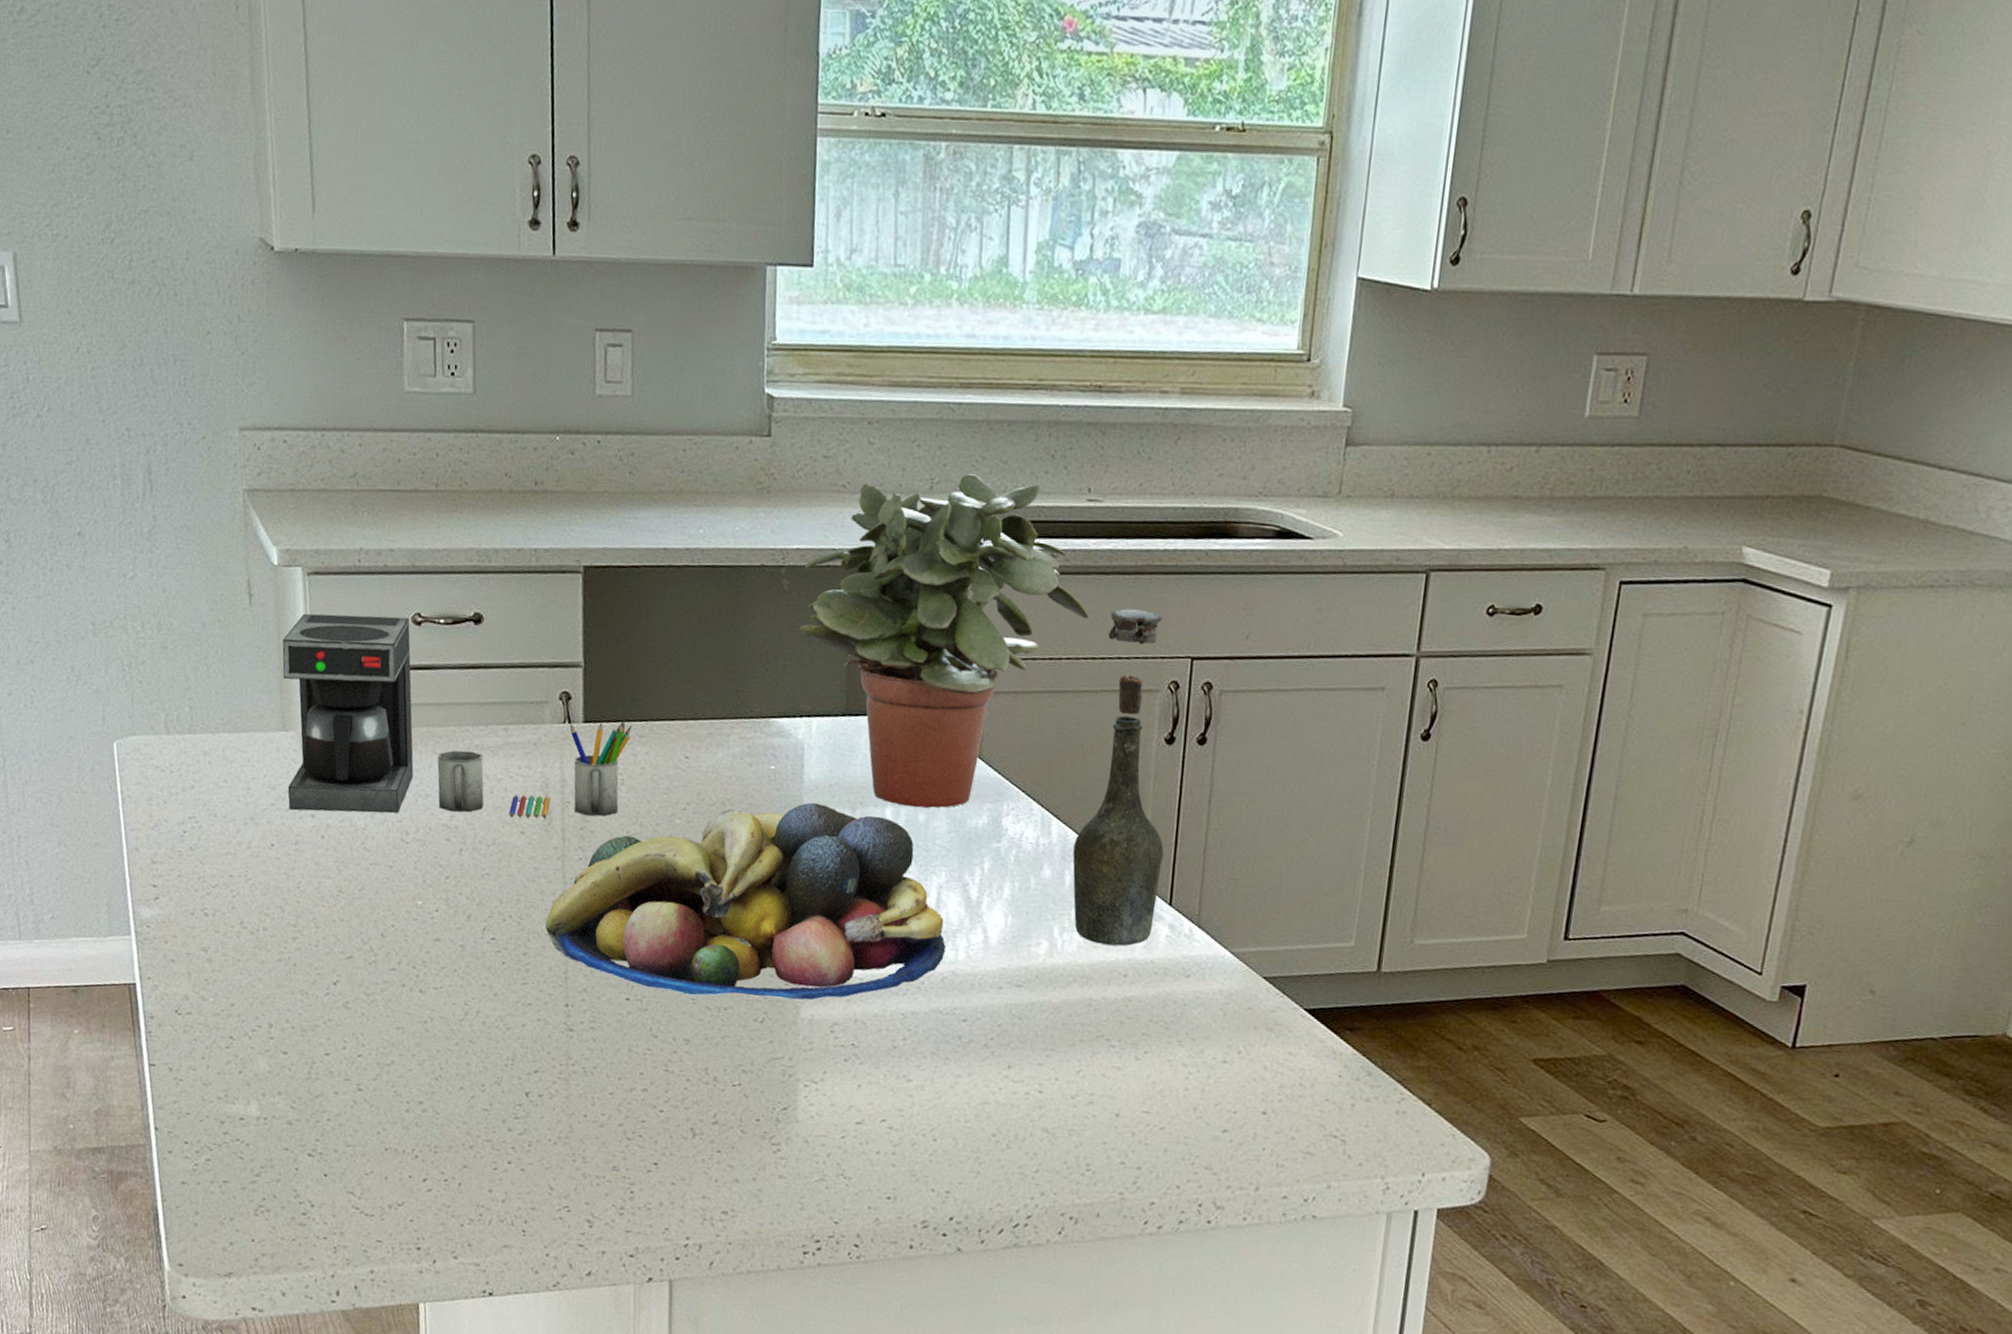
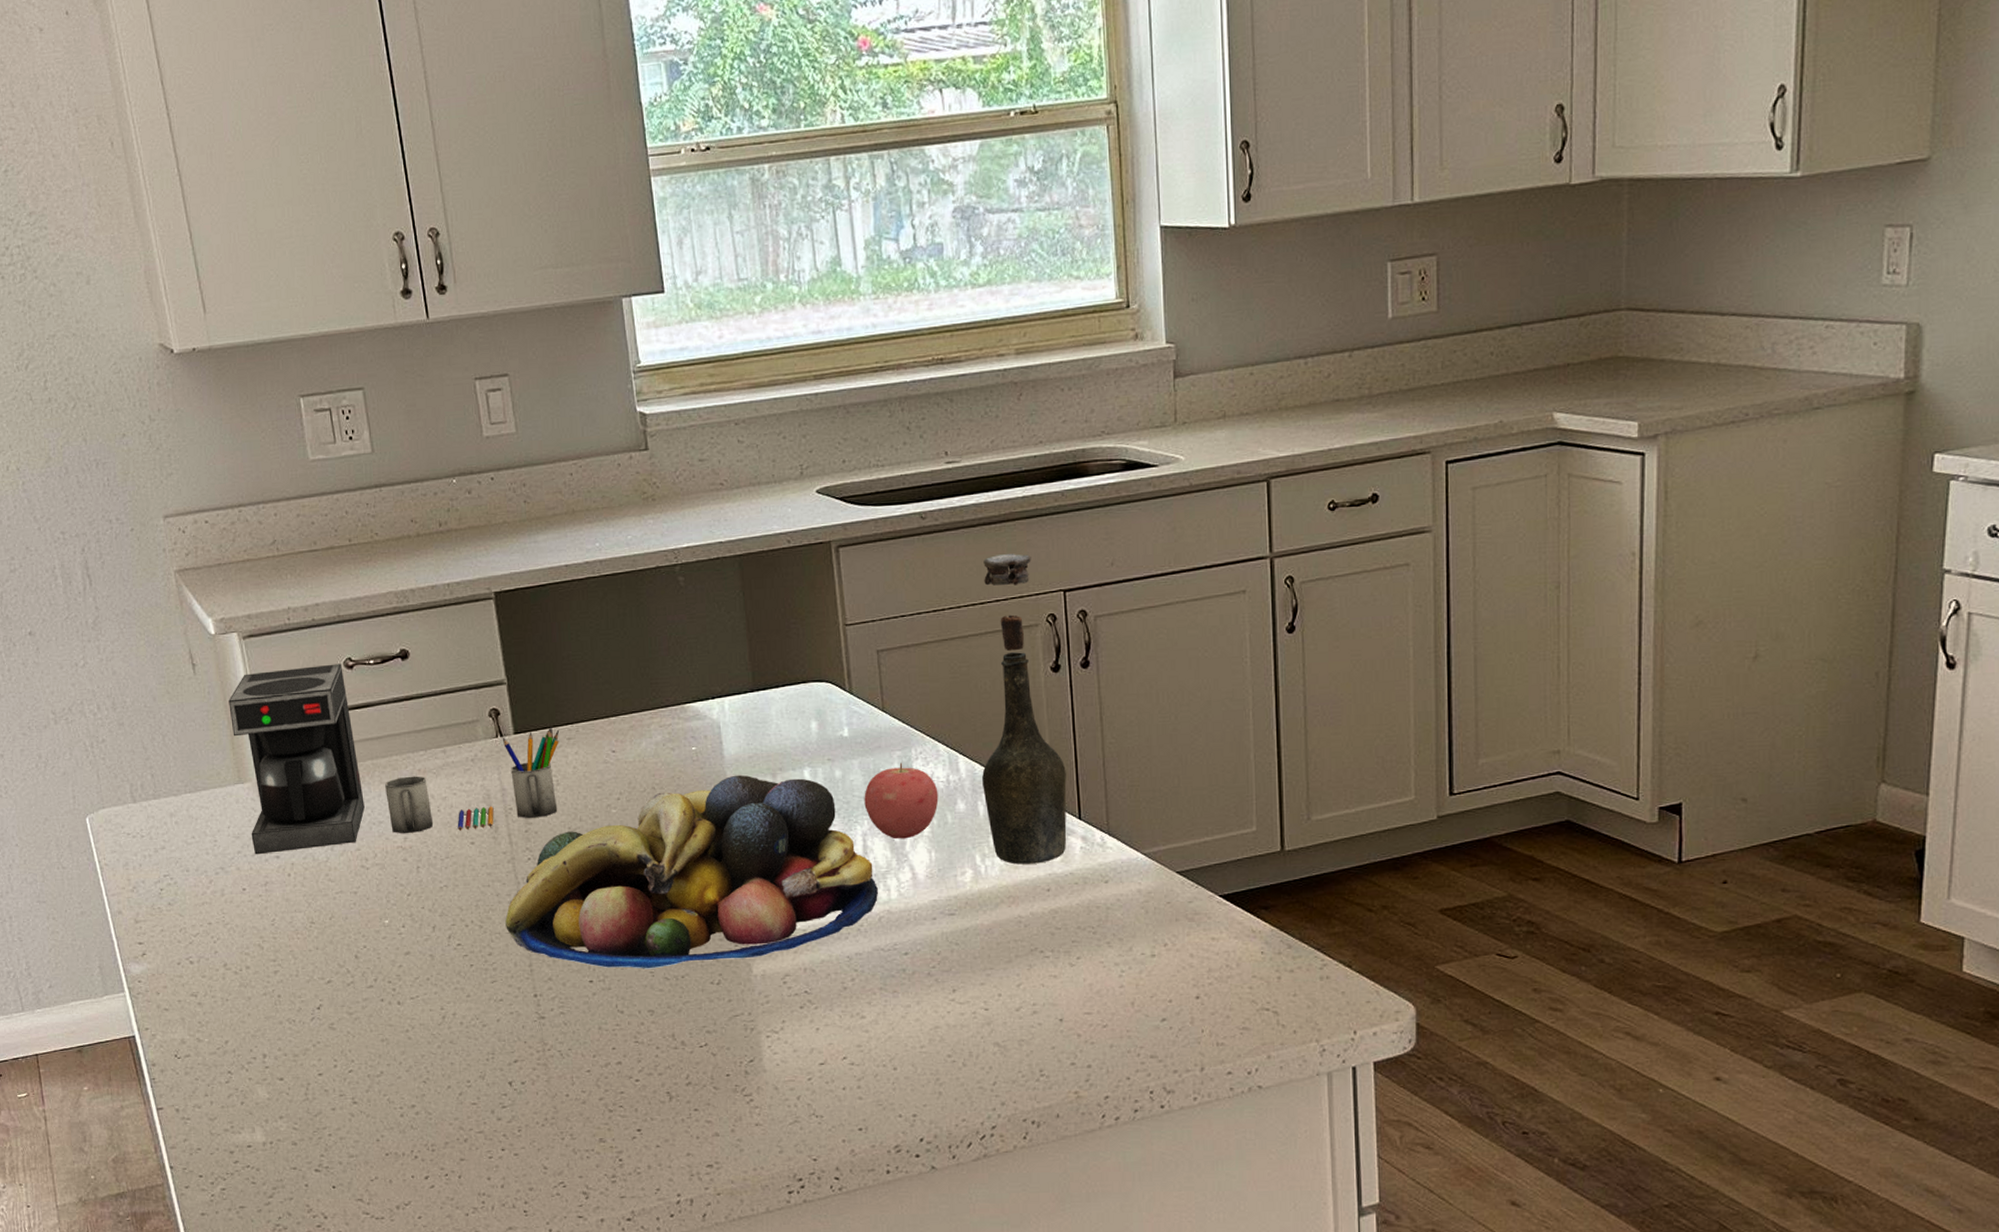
potted plant: present [799,474,1090,808] -> none [696,455,964,765]
apple: none [944,816,1025,899] -> present [864,762,939,839]

